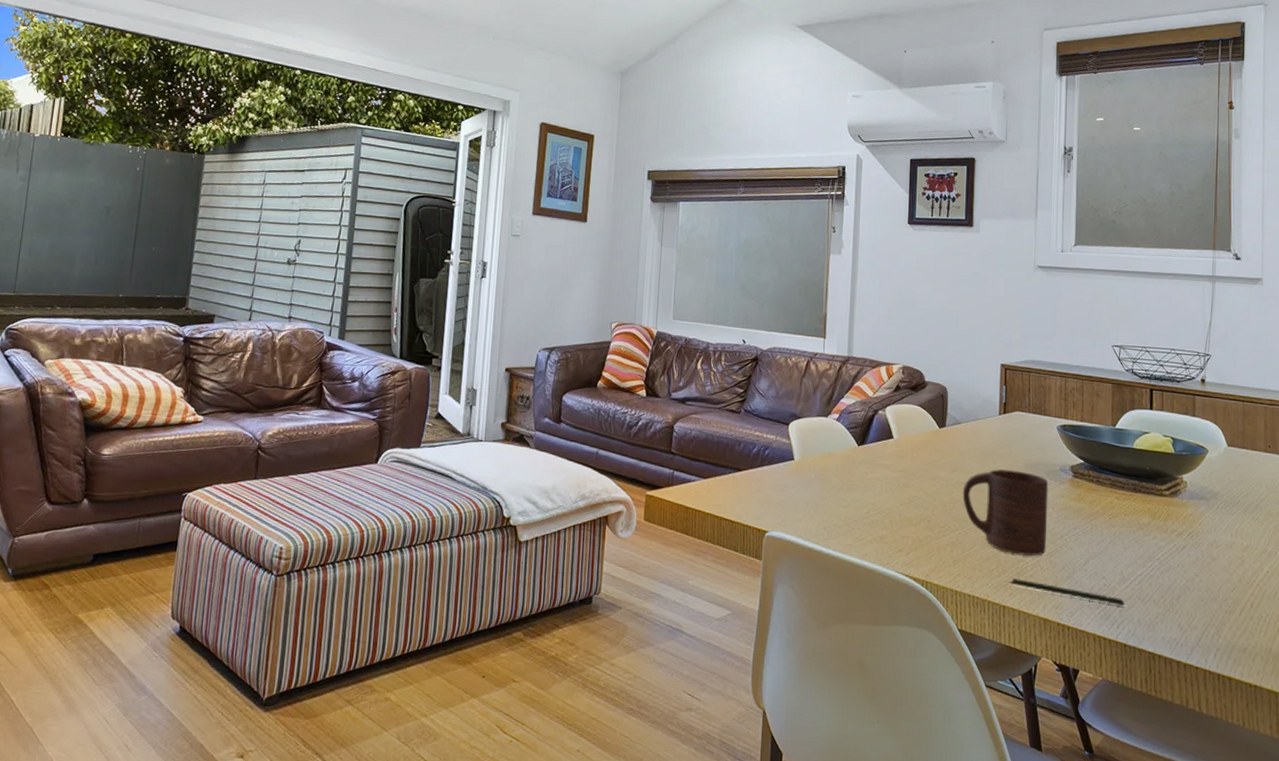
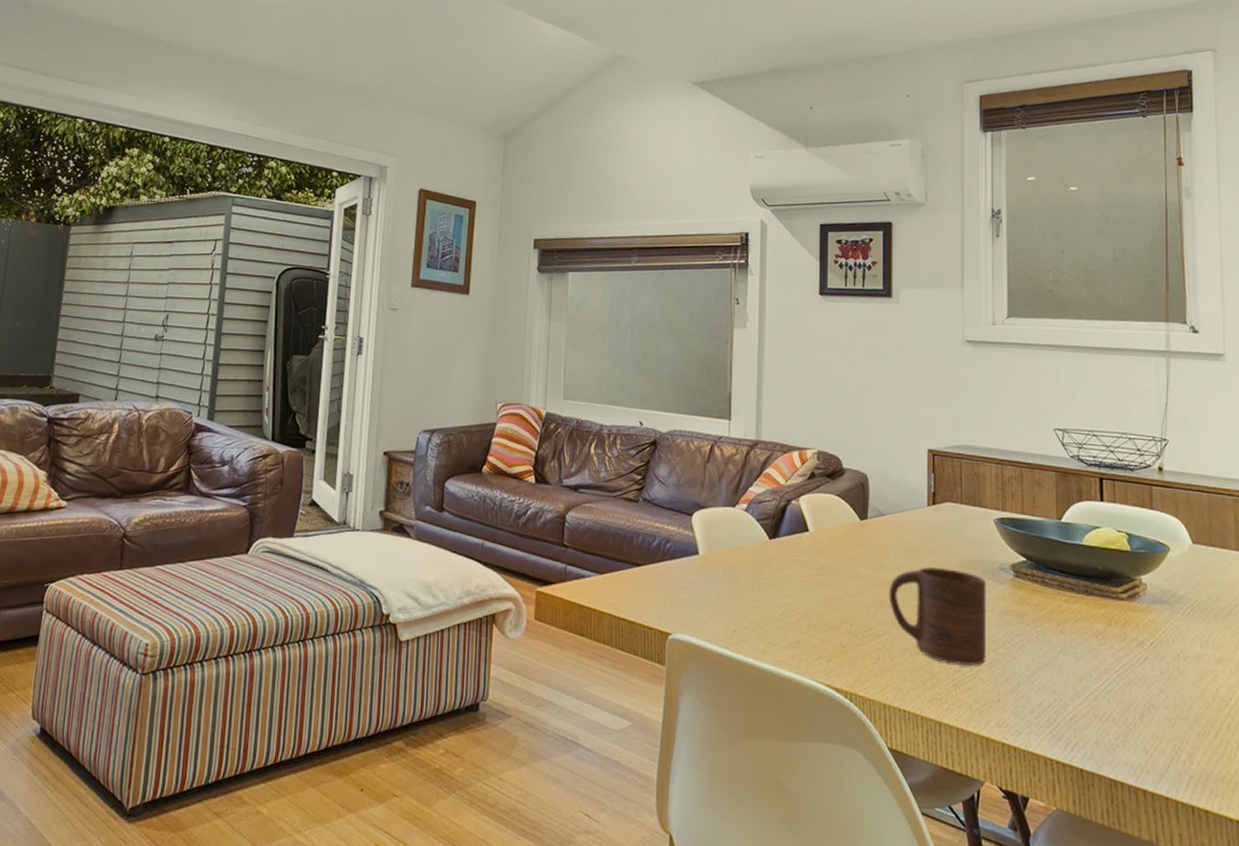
pen: present [1007,578,1125,607] -> none [943,691,1079,726]

